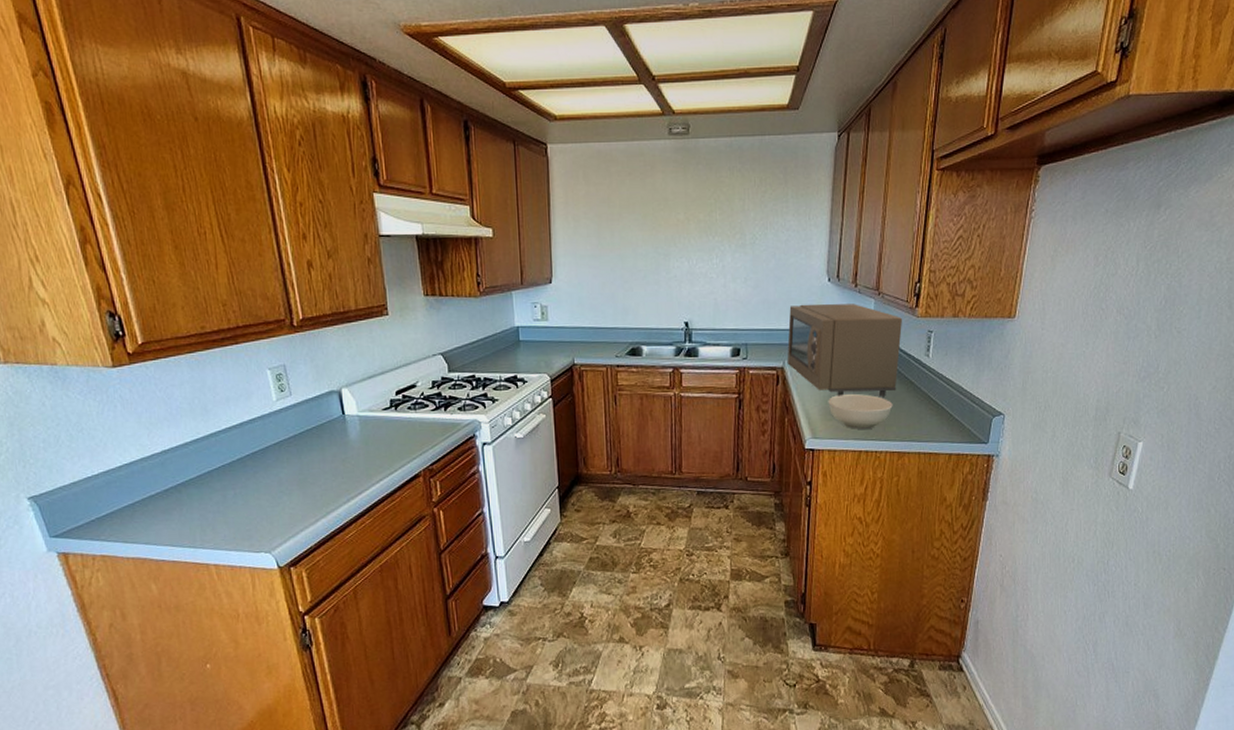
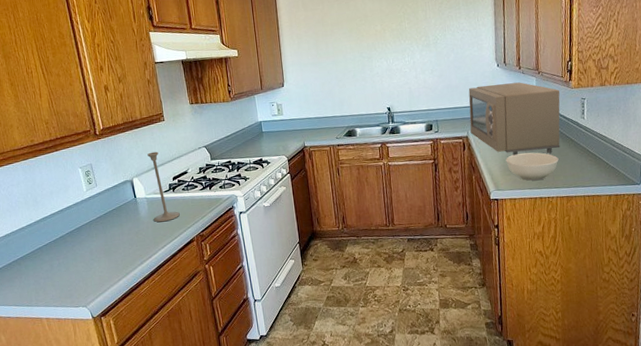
candlestick: none [362,355,403,449] -> present [147,151,180,223]

